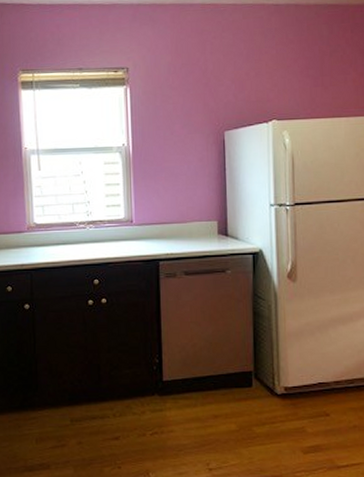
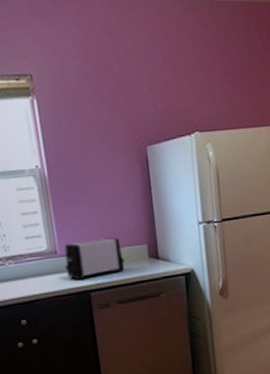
toaster: none [138,212,194,249] -> present [64,237,125,281]

